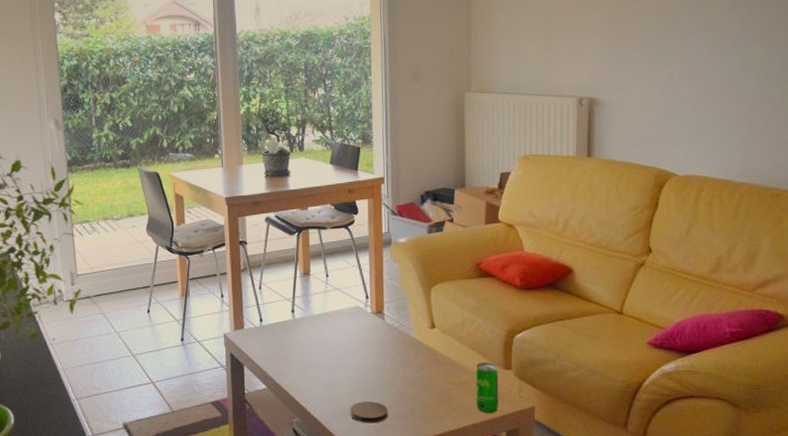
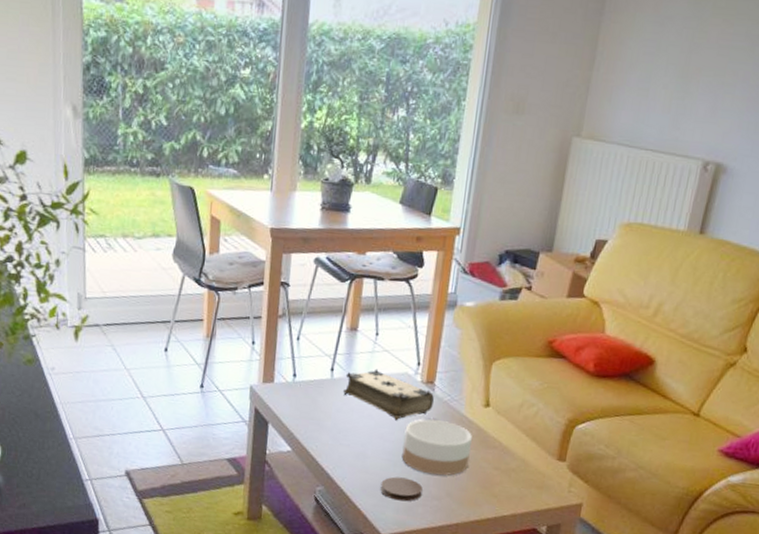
book: none [304,306,386,350] -> present [342,368,435,421]
bowl: none [364,345,425,396] -> present [402,419,472,476]
beverage can: present [475,363,499,413] -> none [520,450,551,505]

